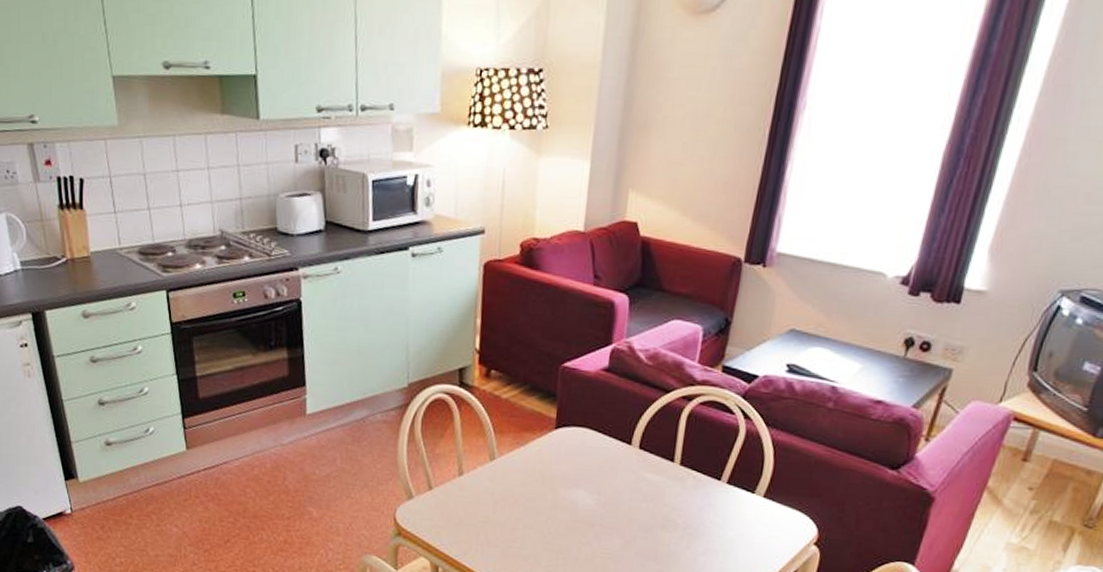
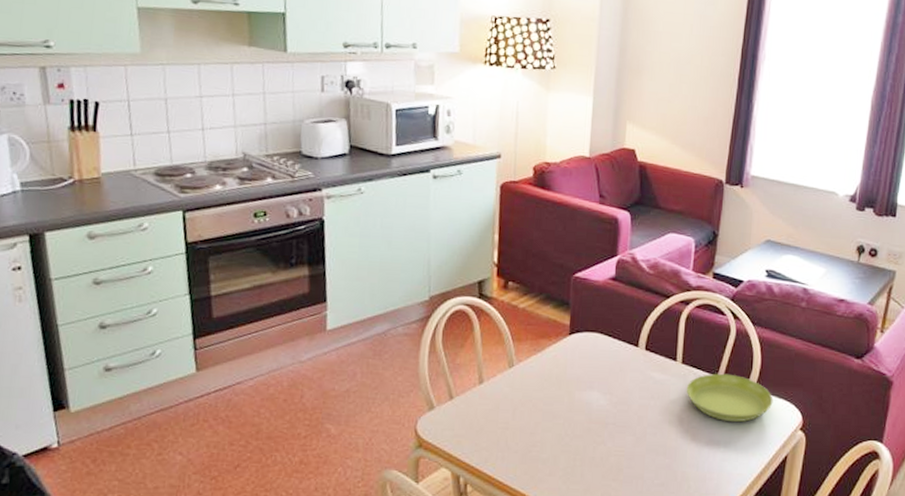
saucer: none [683,477,785,532] -> present [686,373,773,423]

